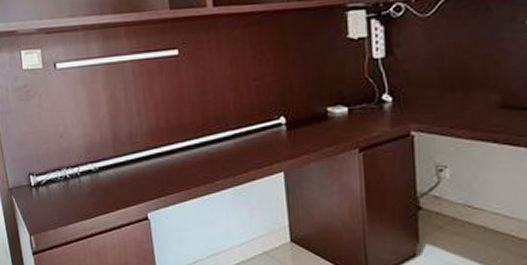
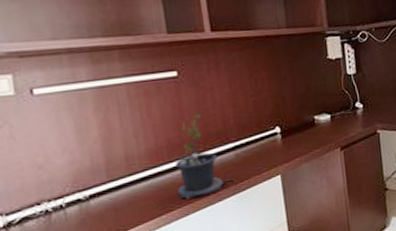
potted plant: none [173,96,232,185] -> present [174,114,233,200]

